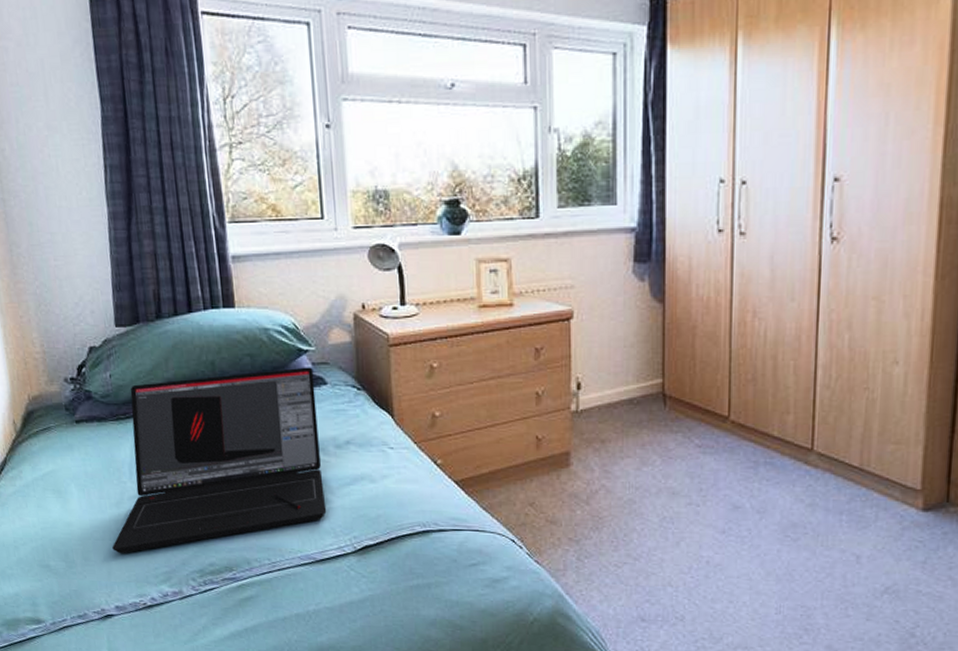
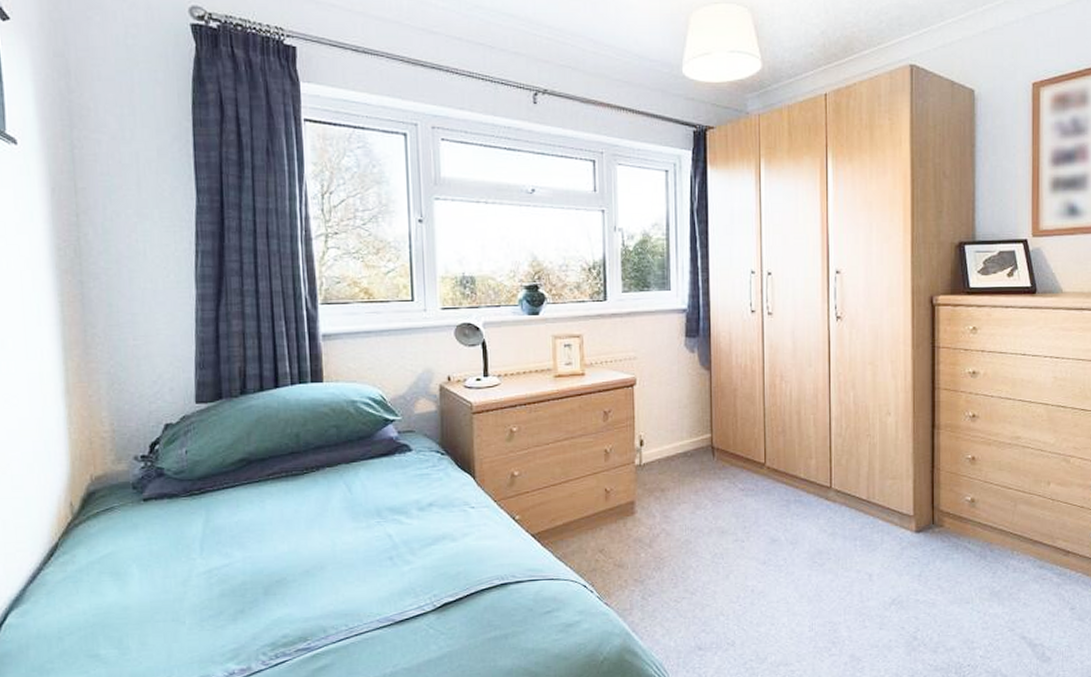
laptop: present [112,367,327,554] -> none [175,435,408,635]

